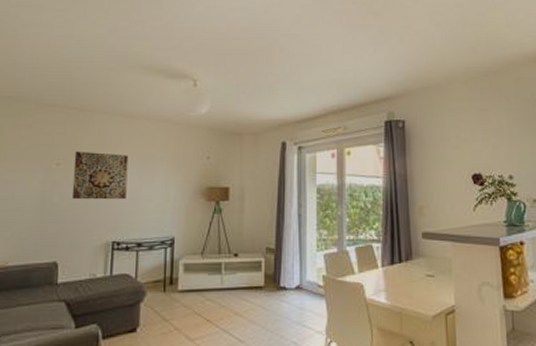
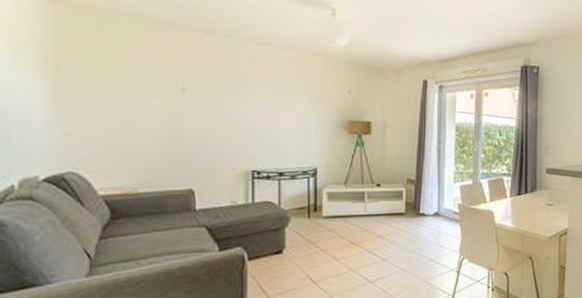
wall art: present [71,151,129,200] -> none [202,76,264,130]

